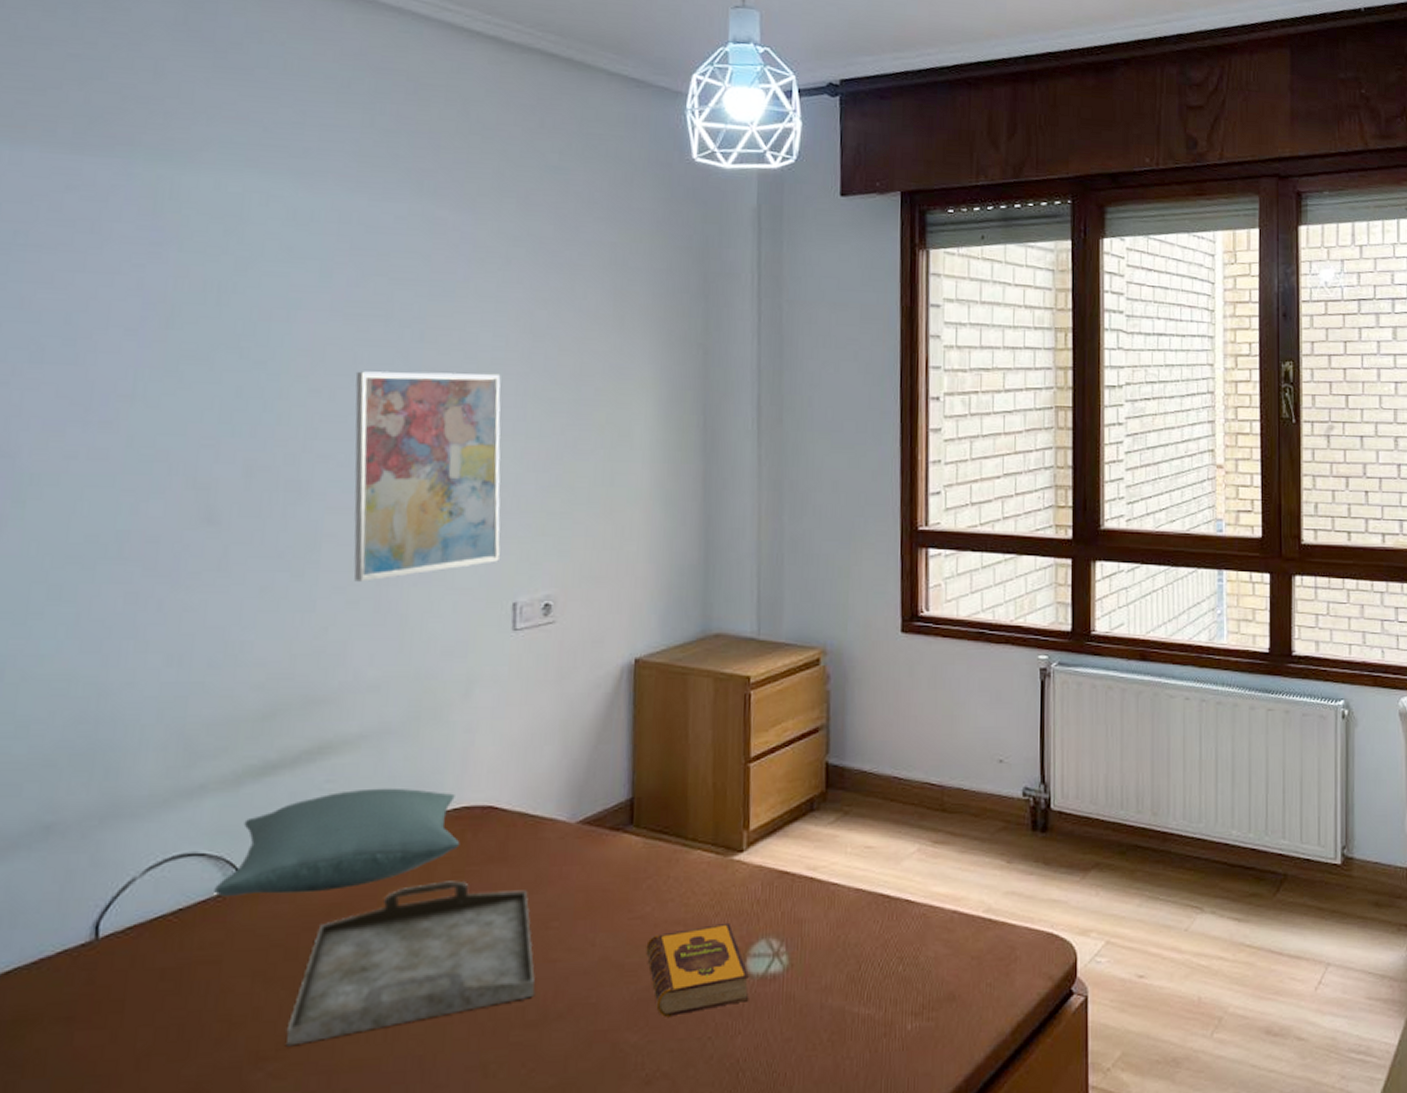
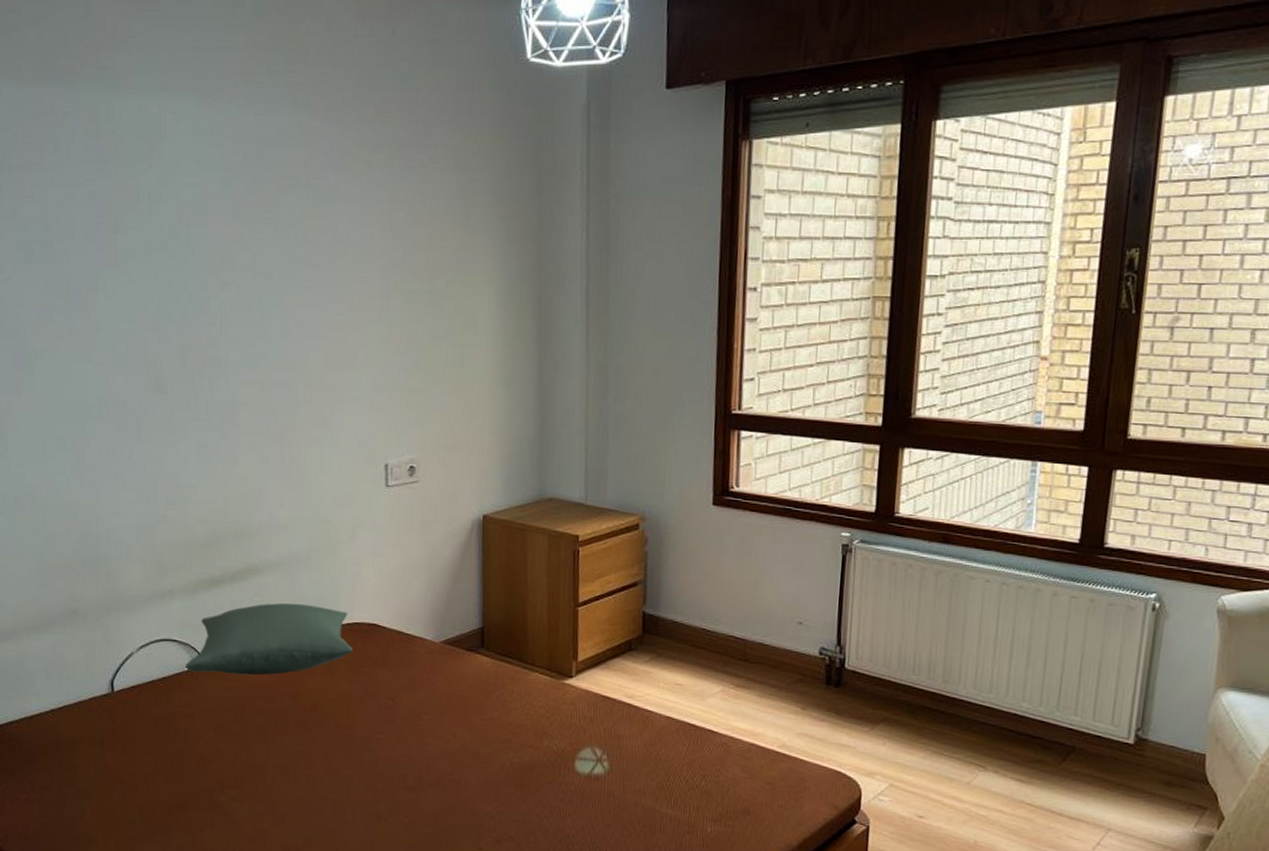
serving tray: present [286,880,536,1047] -> none [240,676,413,781]
wall art: present [353,371,501,582] -> none [255,267,373,442]
hardback book: present [646,922,749,1017] -> none [495,731,577,796]

